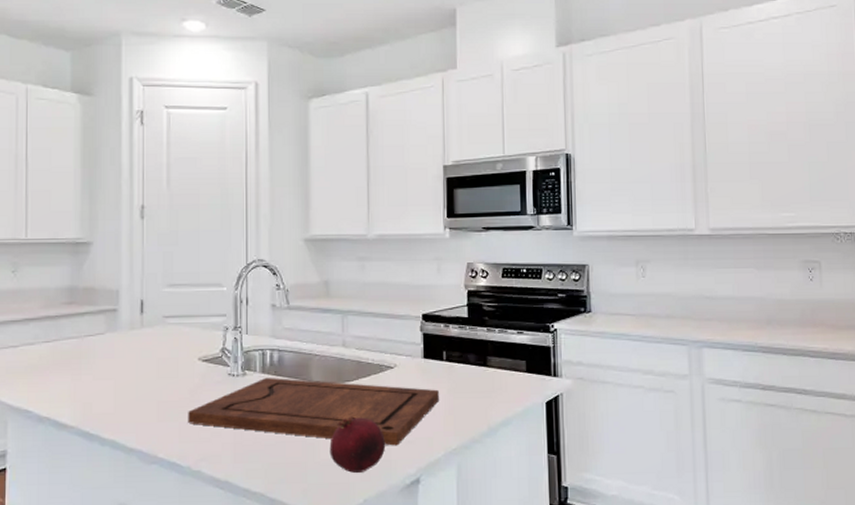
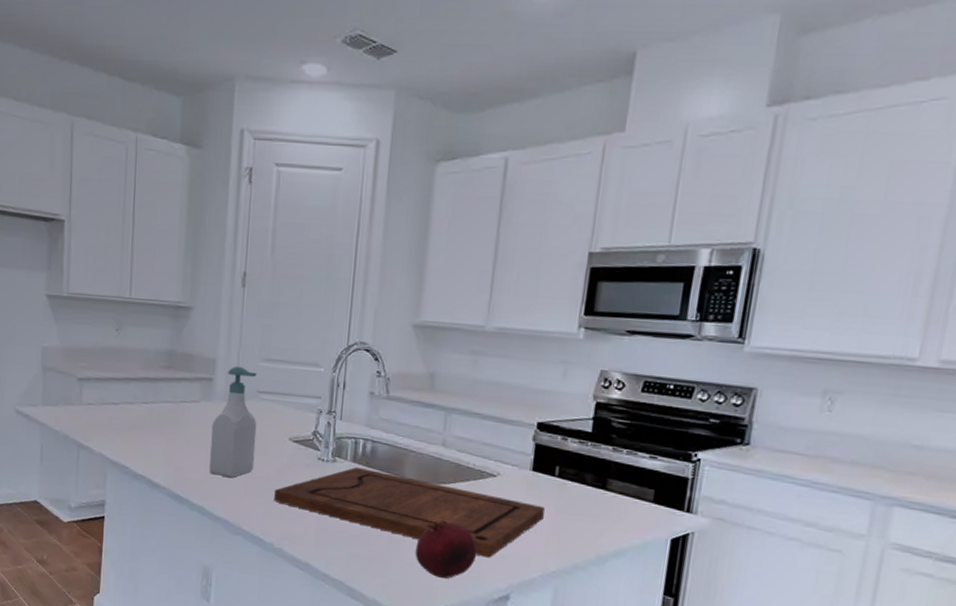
soap bottle: none [119,294,165,406] -> present [209,366,257,478]

